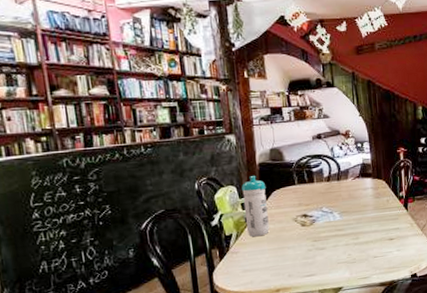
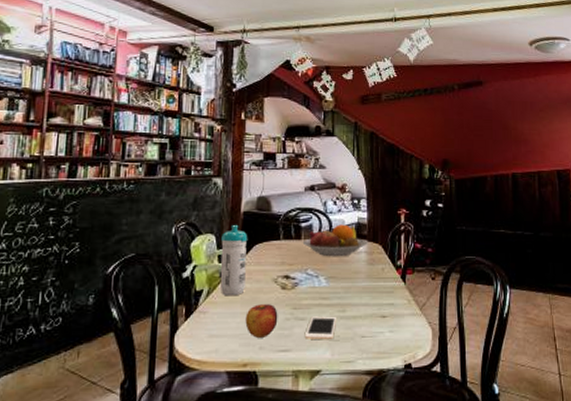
apple: none [273,239,302,268] -> present [245,304,278,338]
fruit bowl: none [315,166,373,196] -> present [302,224,368,257]
cell phone: none [325,243,352,264] -> present [304,316,336,340]

